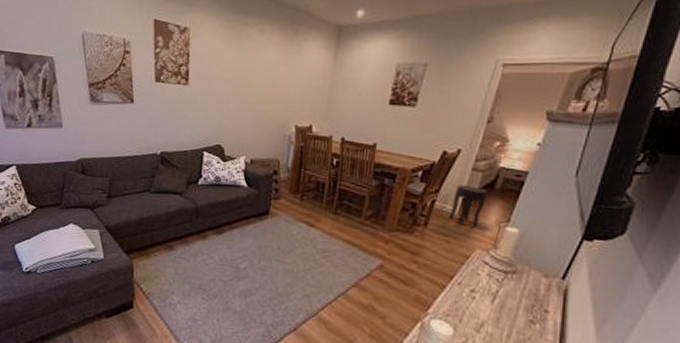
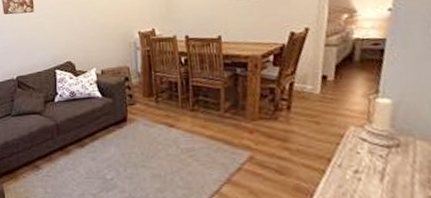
side table: present [449,185,488,225] -> none [311,62,348,102]

